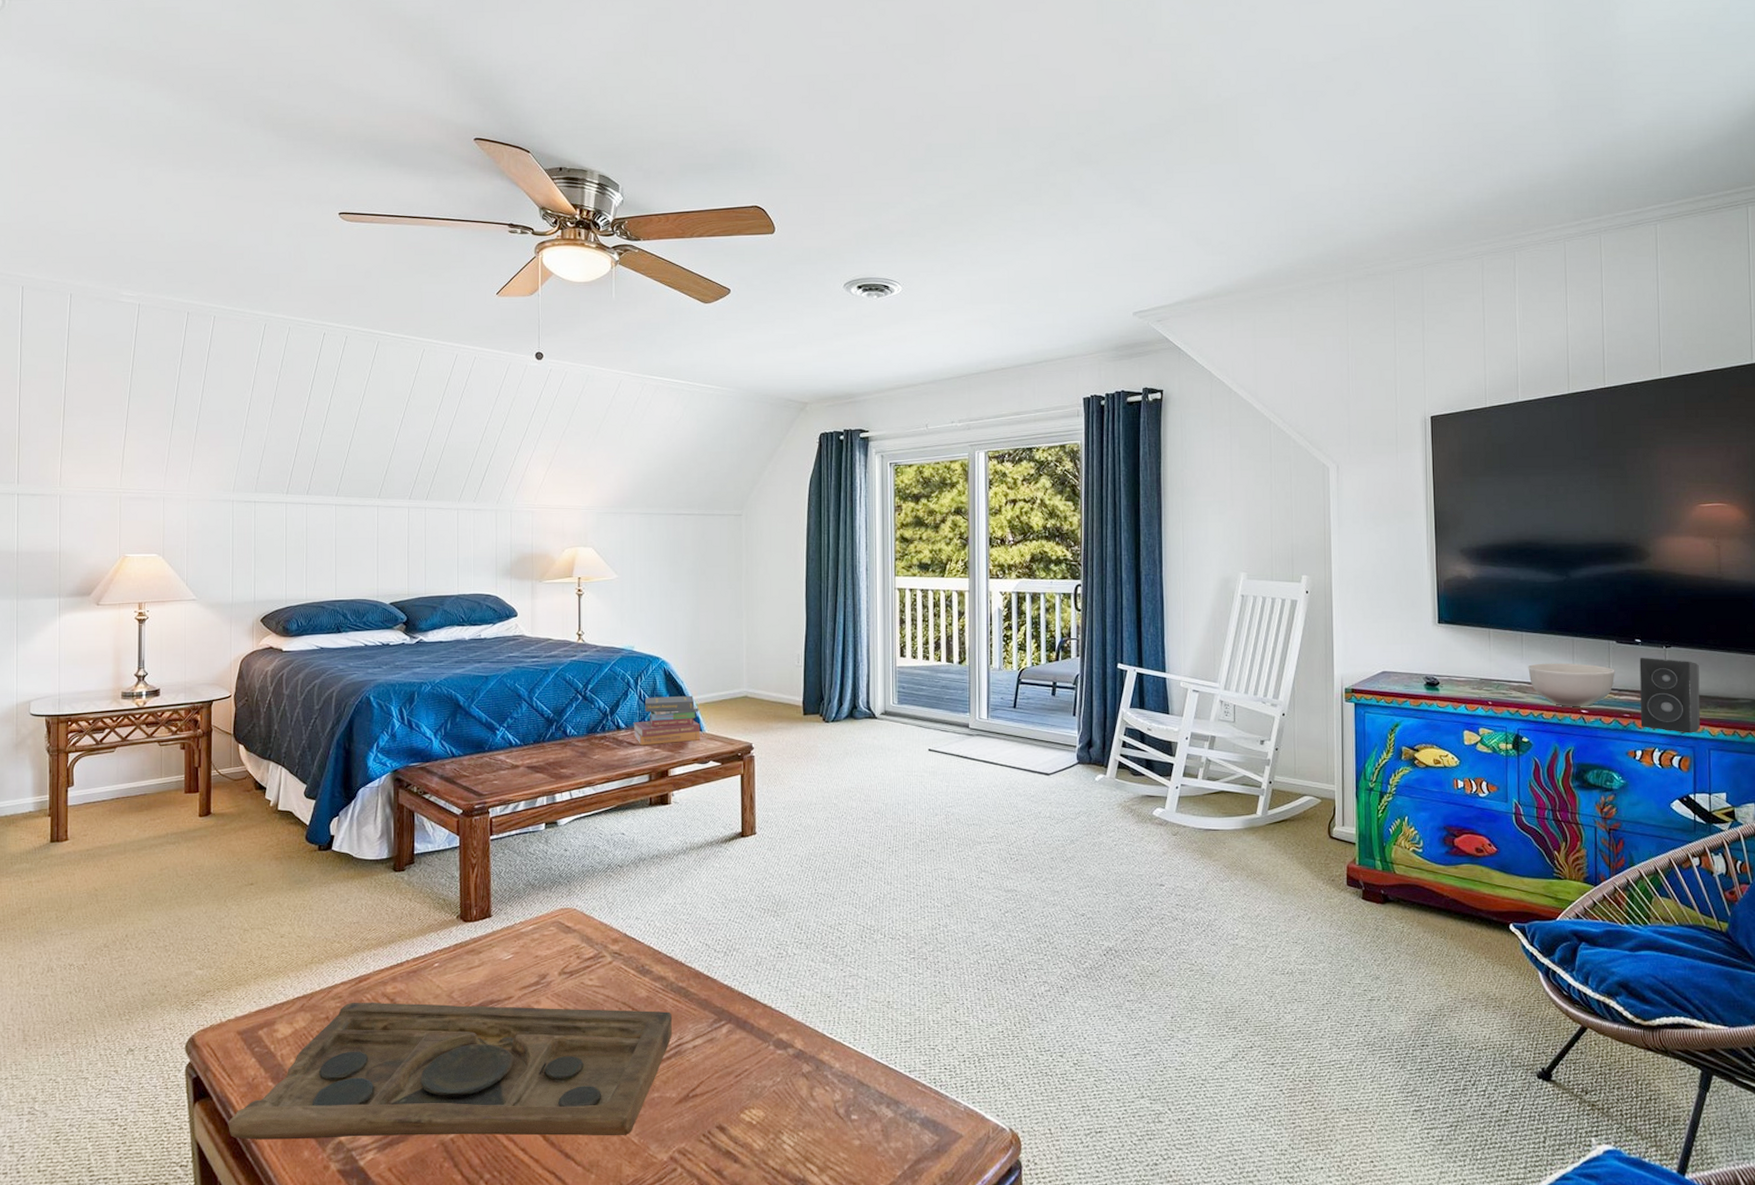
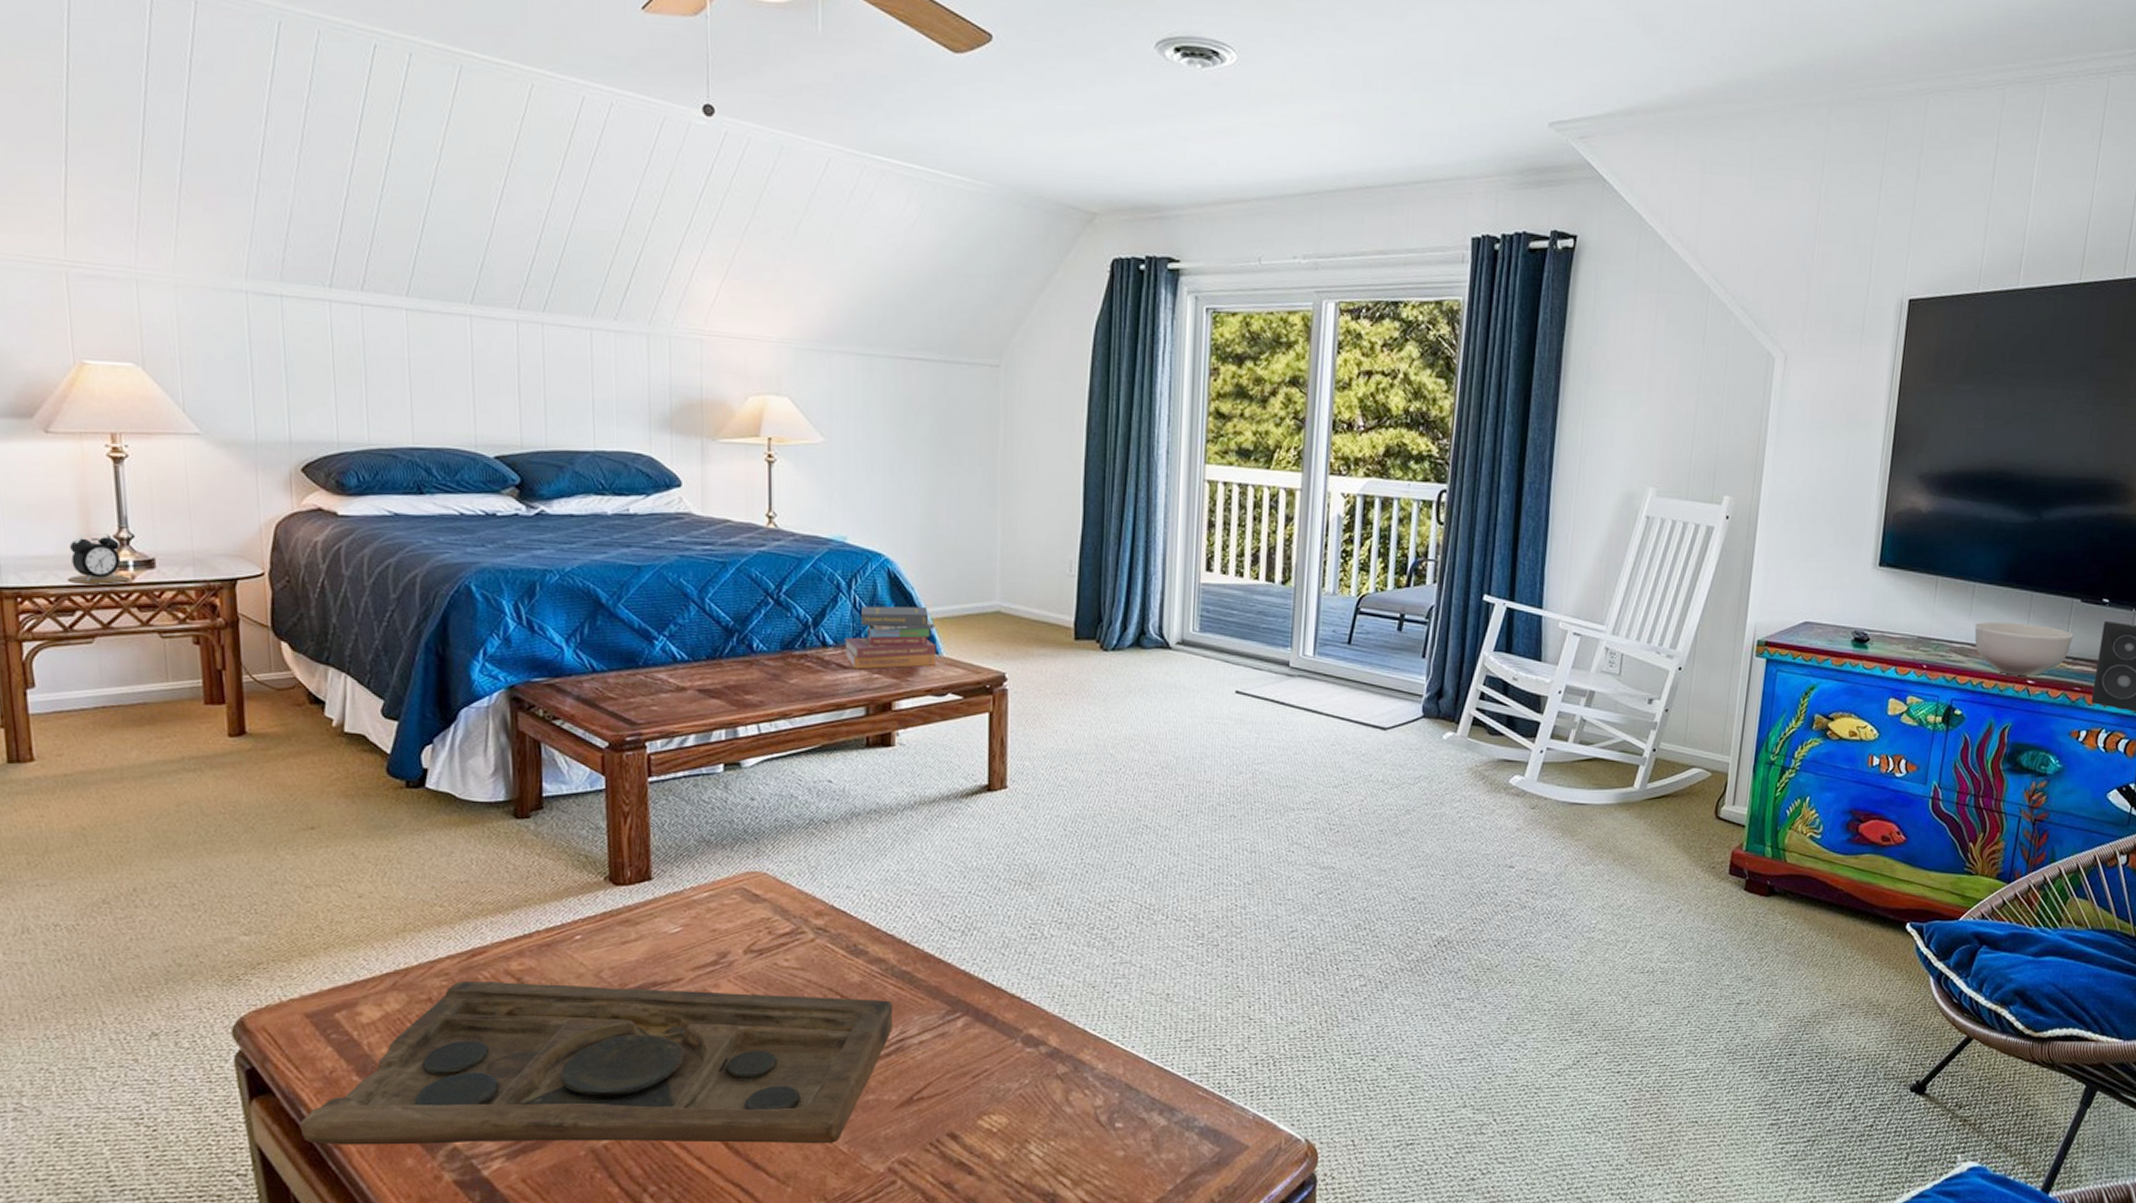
alarm clock: none [102,673,143,709] -> present [68,533,131,584]

